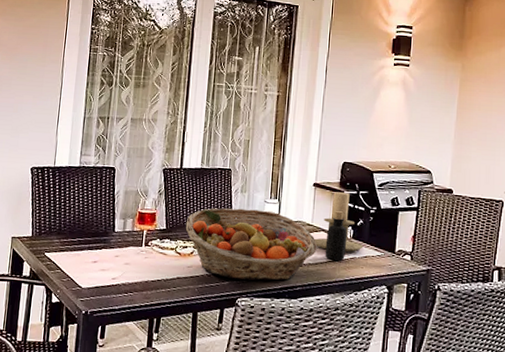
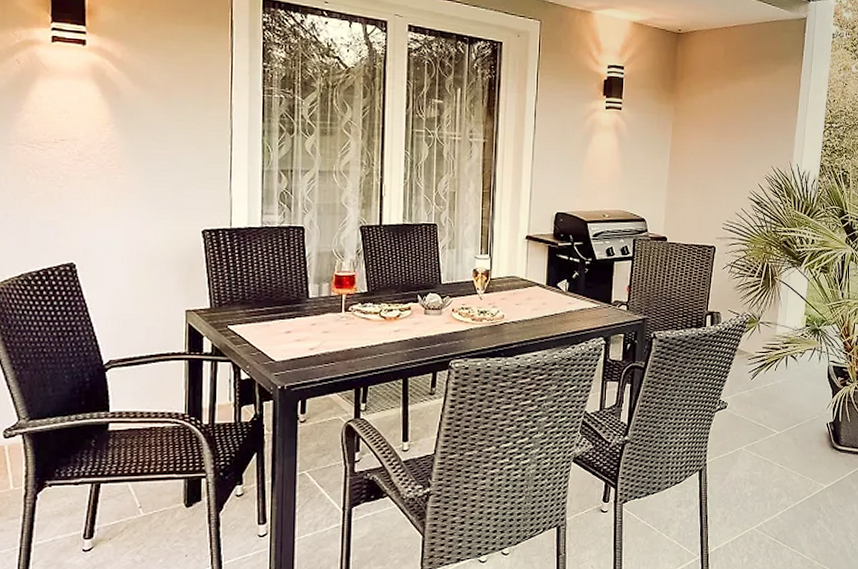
fruit basket: present [185,208,317,281] -> none [389,266,532,341]
candle holder: present [314,192,364,252] -> none [528,244,580,305]
bottle: present [325,211,348,261] -> none [540,264,563,315]

